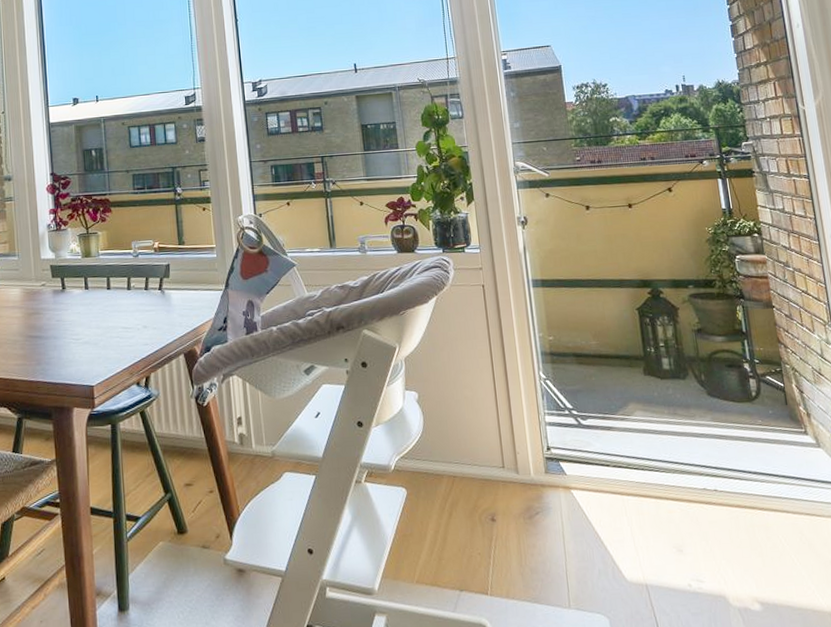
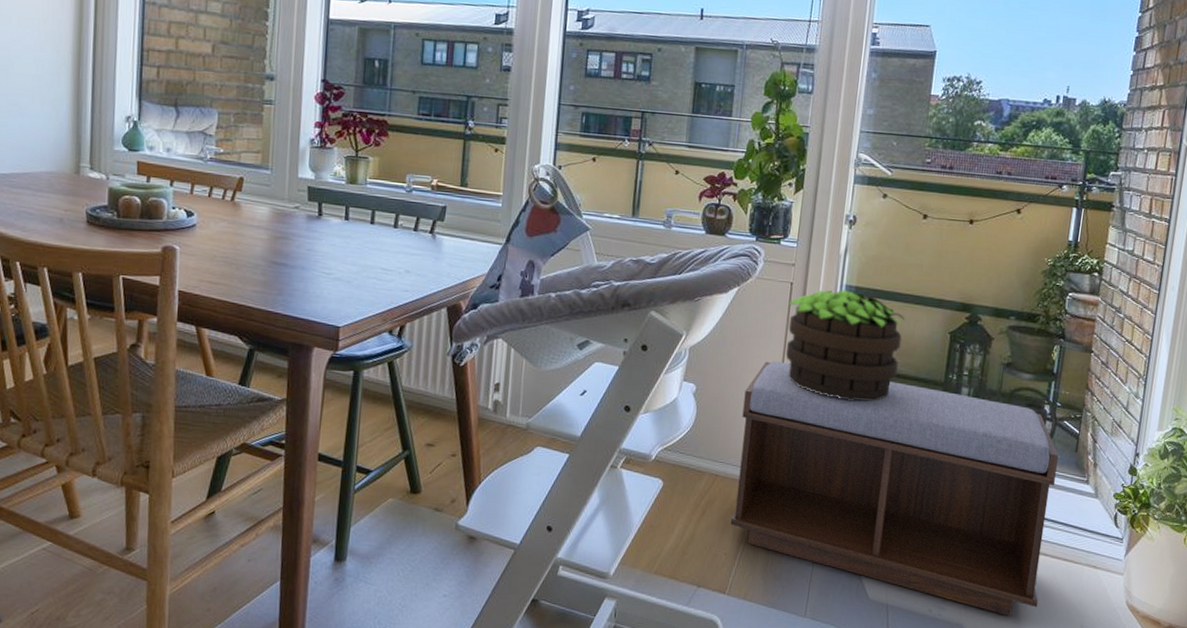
bench: none [463,359,794,580] -> present [730,361,1059,616]
potted plant: none [484,284,599,386] -> present [785,289,905,401]

